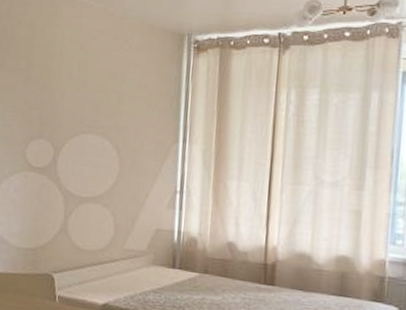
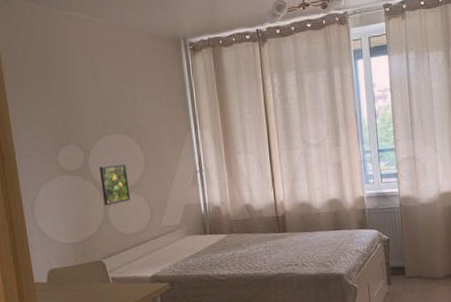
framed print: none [65,168,98,214] -> present [99,163,131,206]

